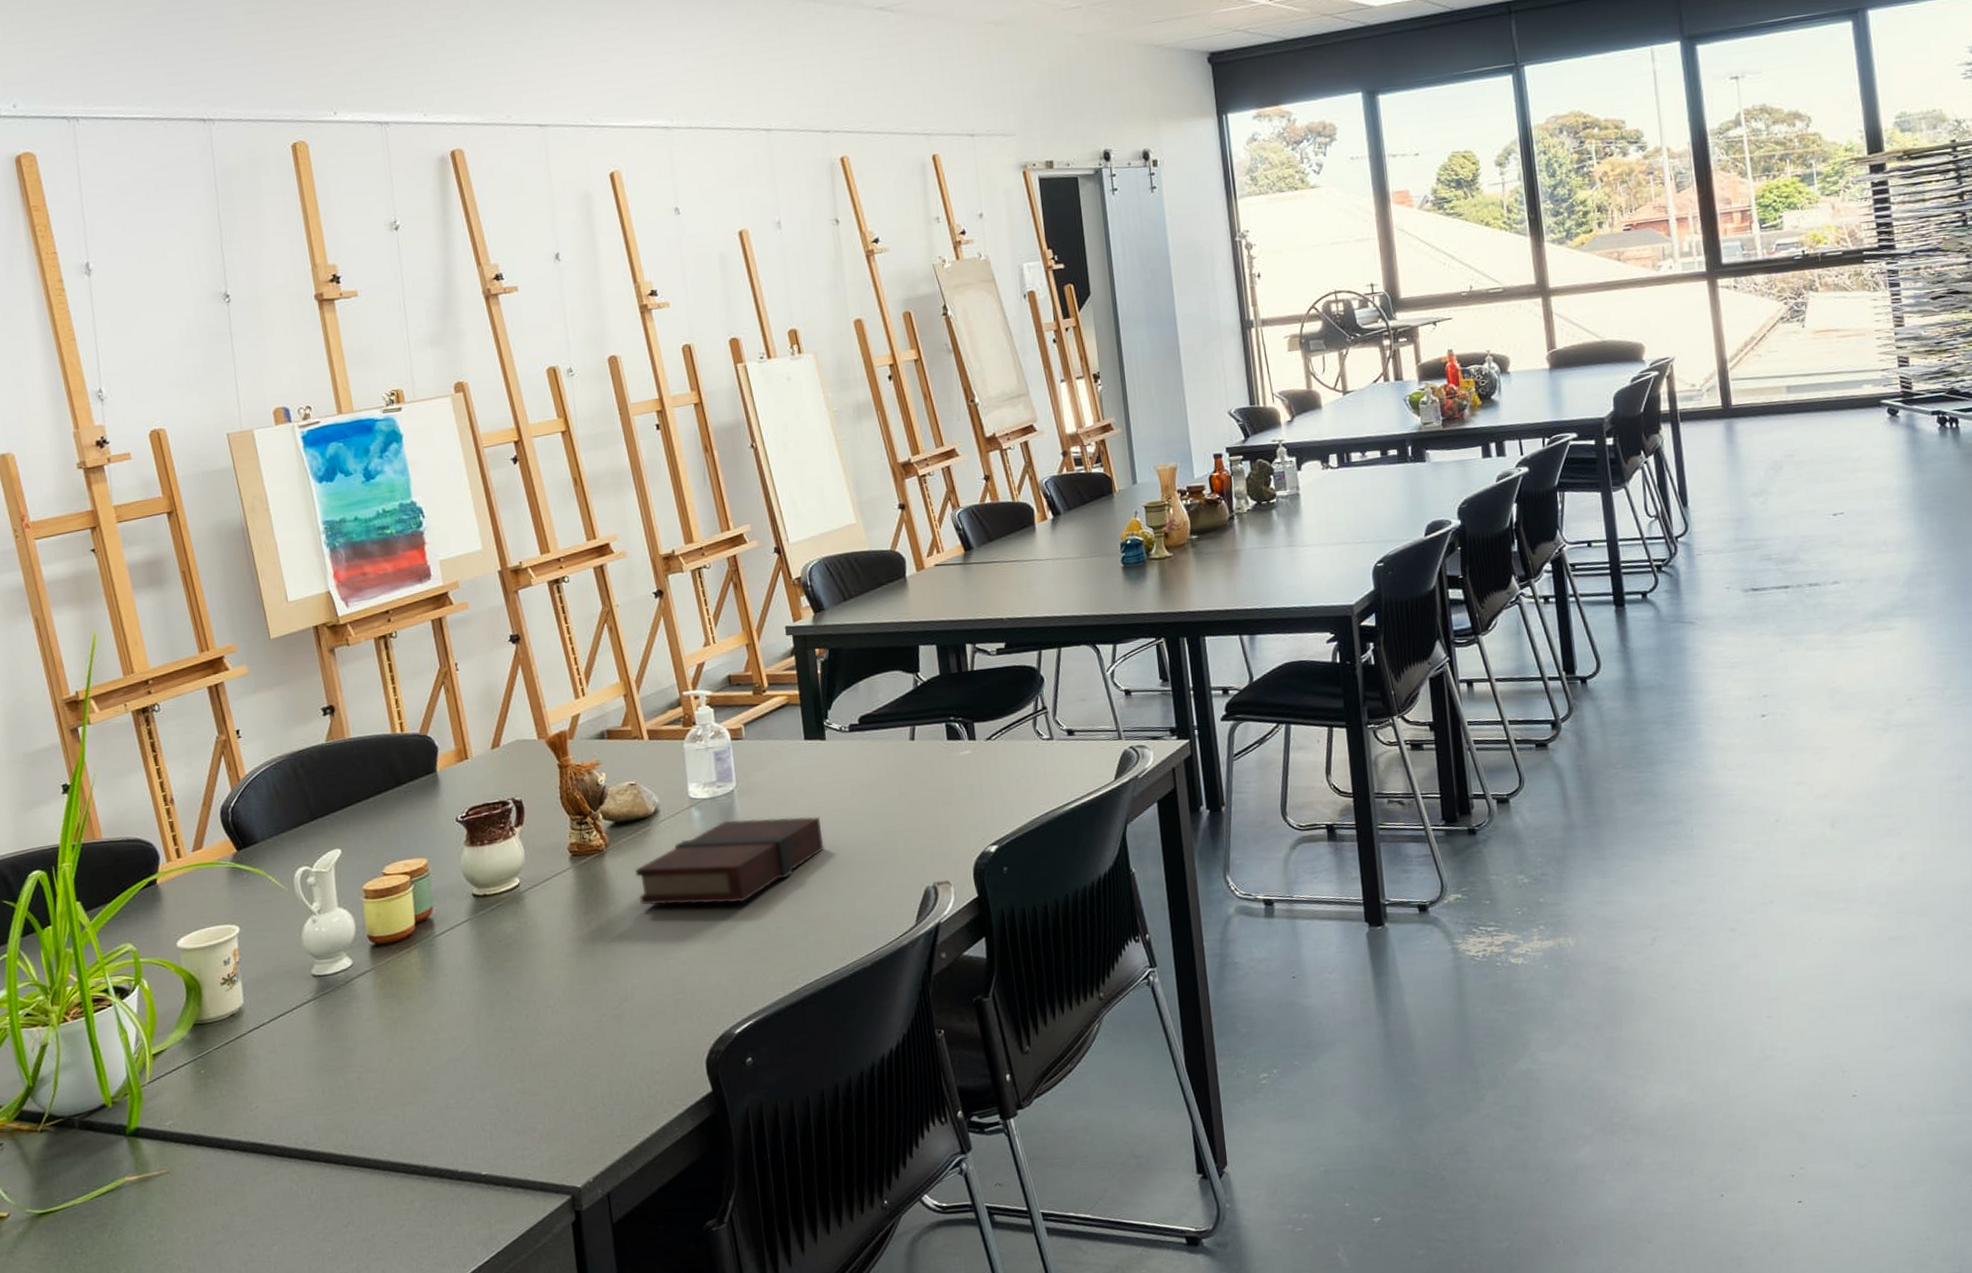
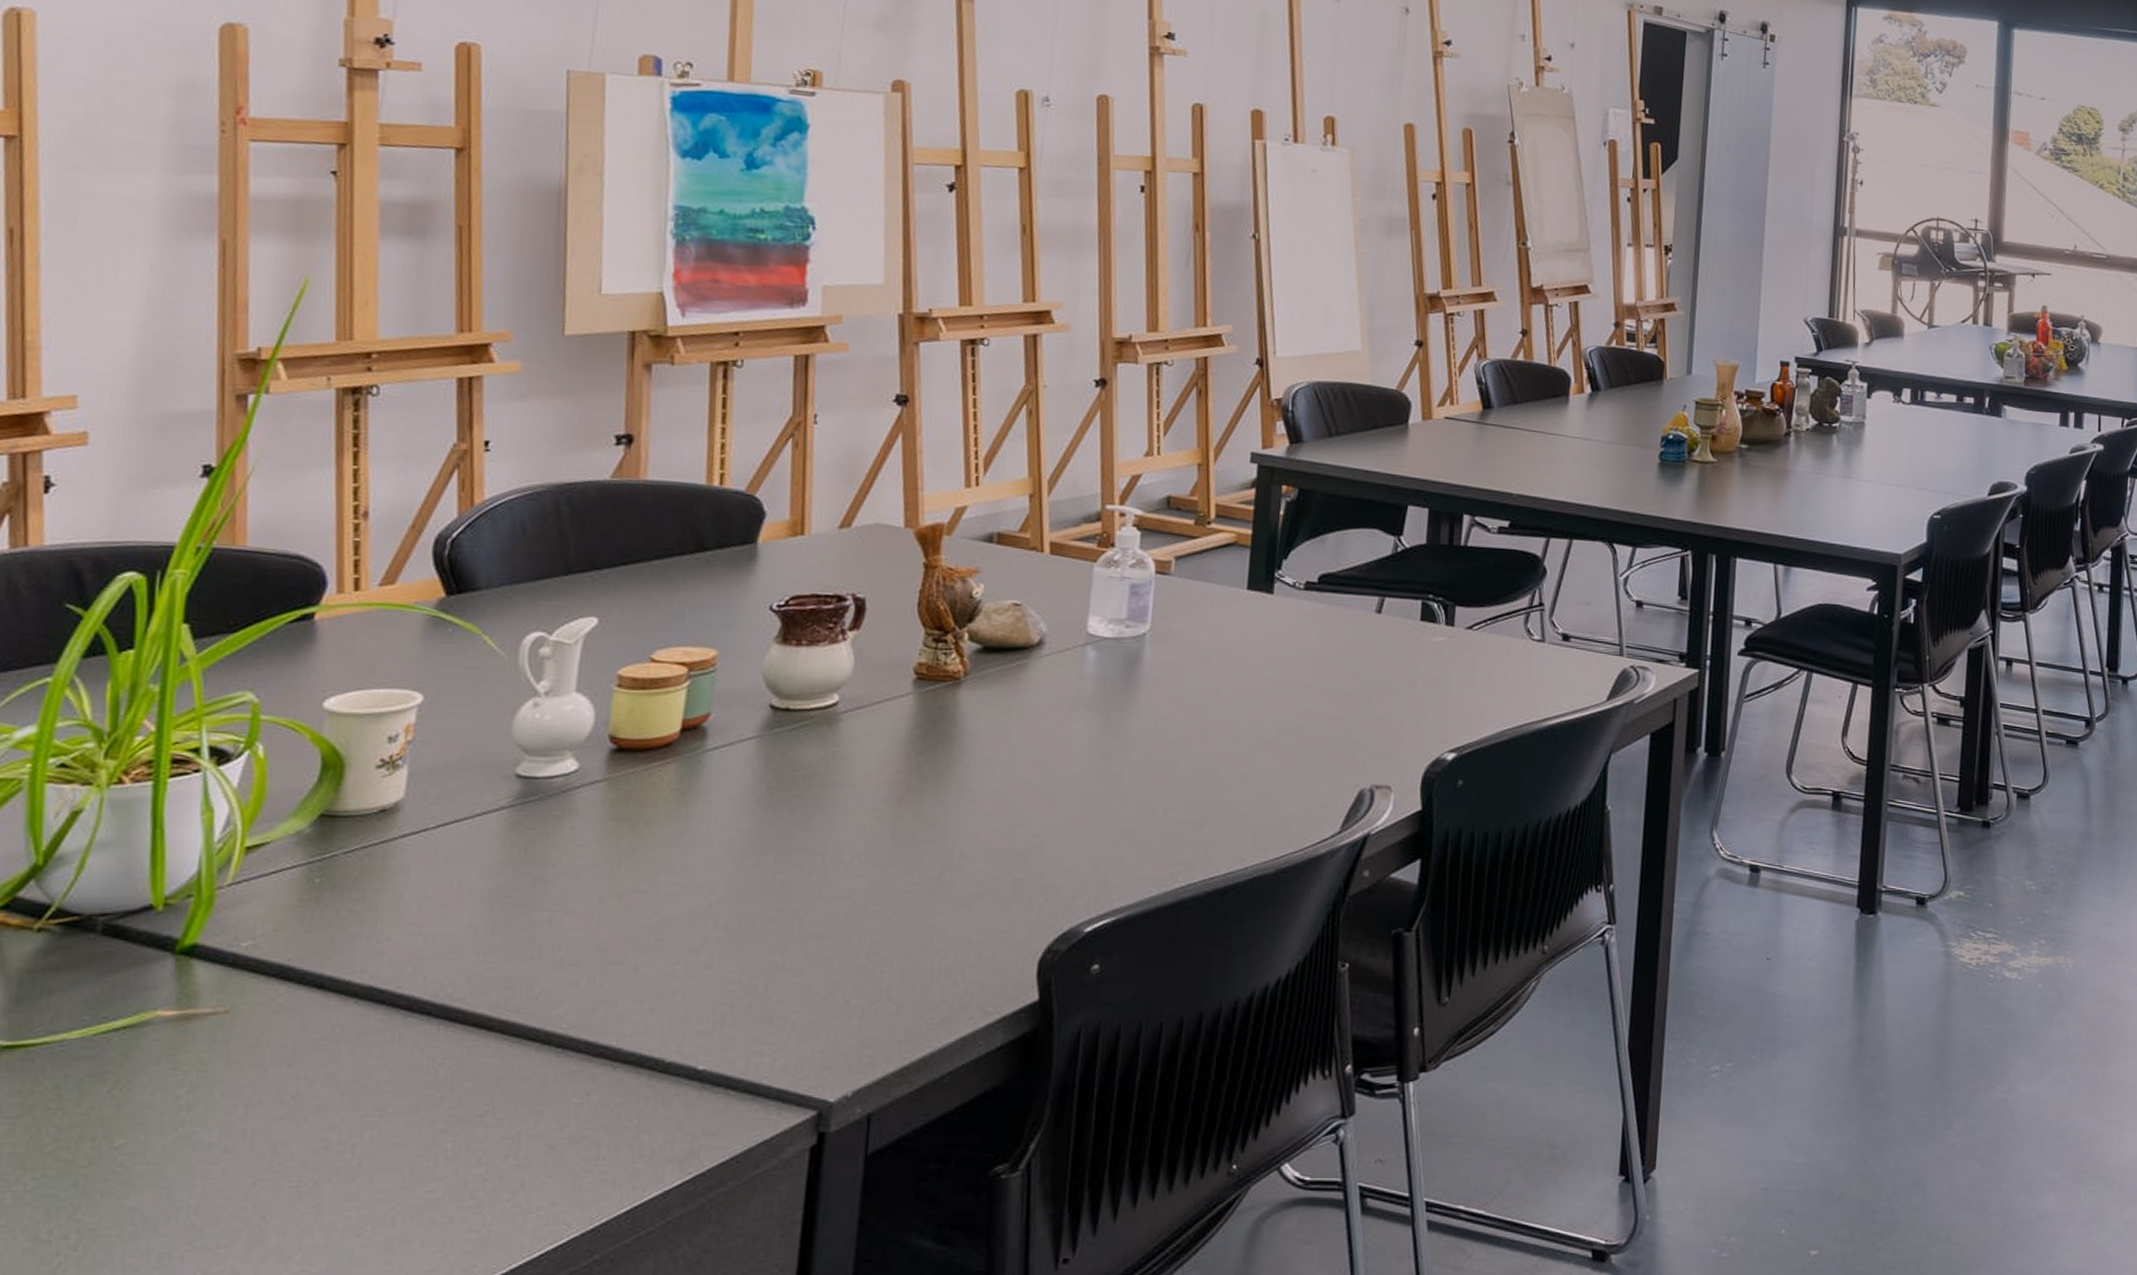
book: present [635,816,824,906] -> none [994,669,1248,771]

